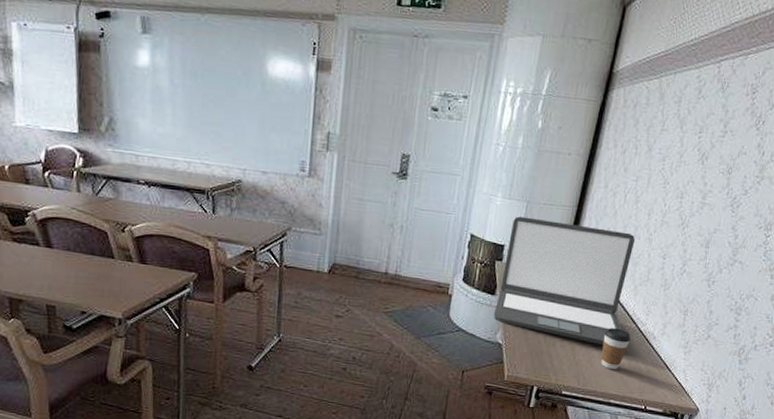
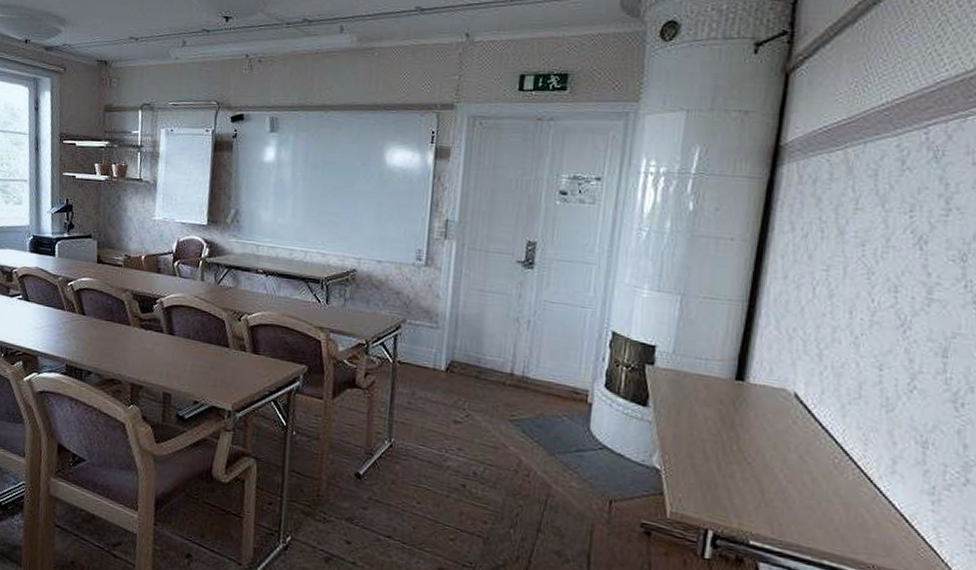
laptop: present [493,216,636,345] -> none [646,311,835,481]
coffee cup: present [601,328,631,370] -> none [802,458,845,518]

